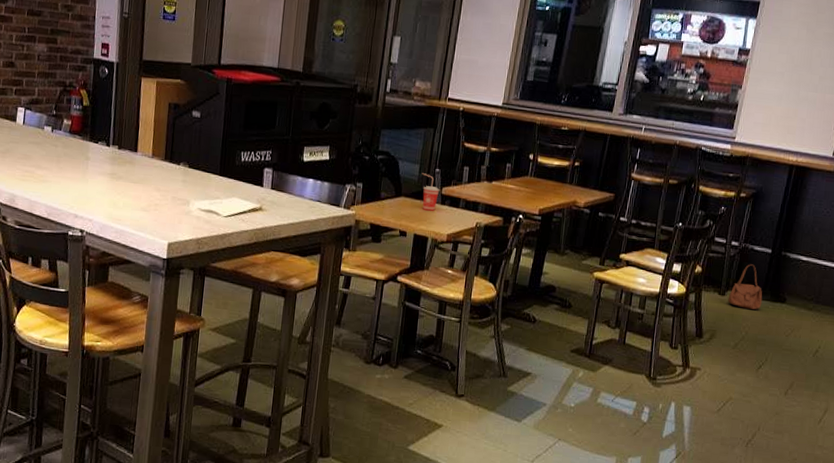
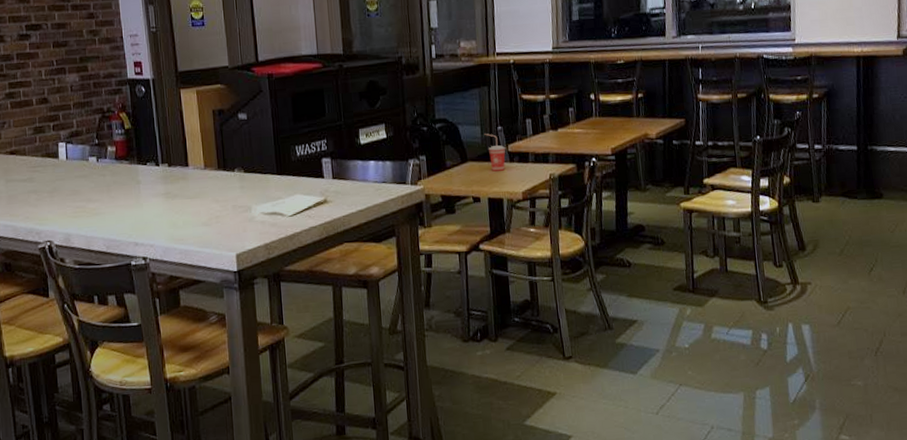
handbag: present [727,264,763,310] -> none [823,164,859,212]

